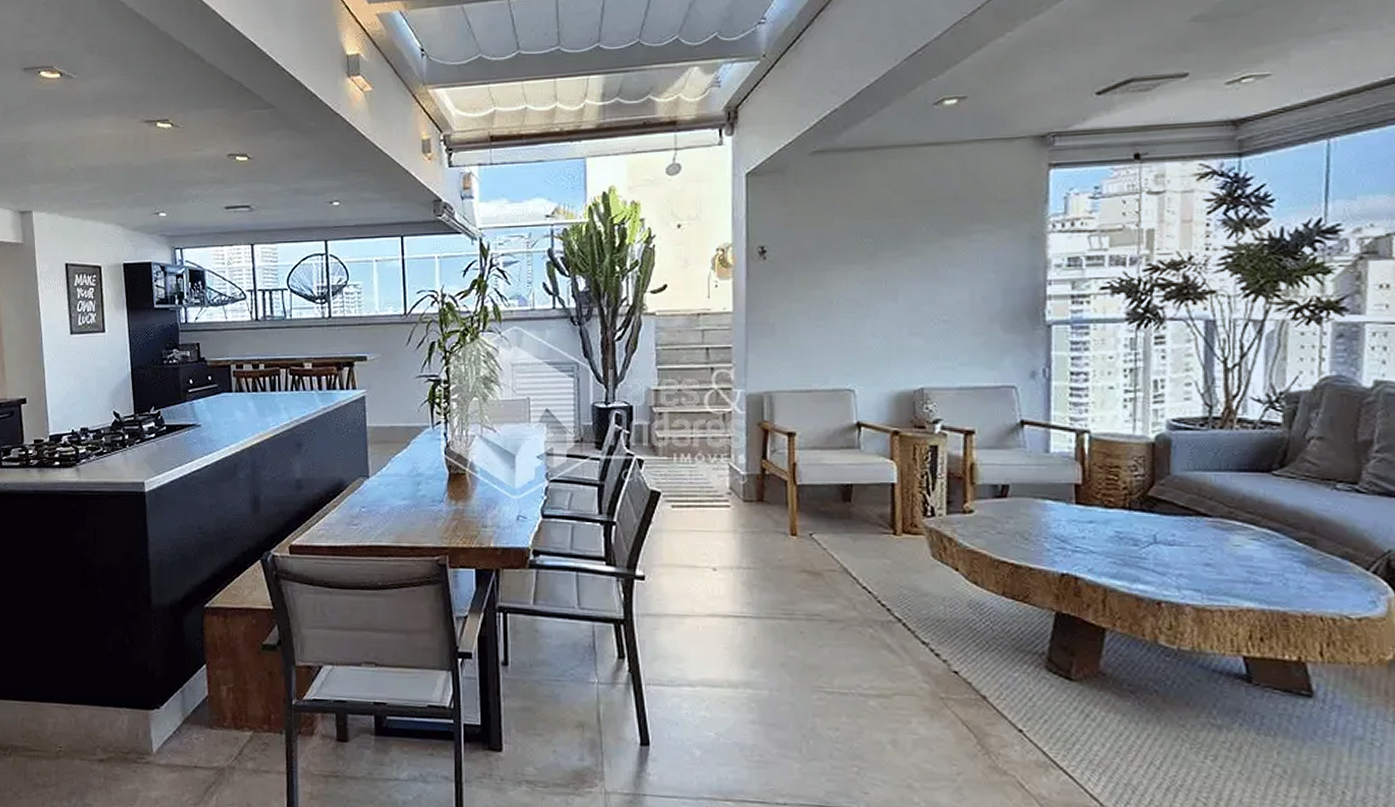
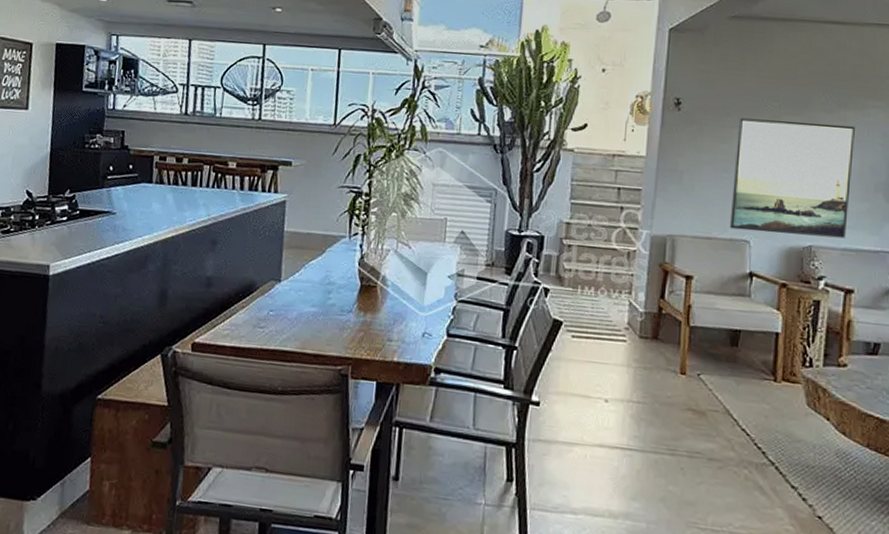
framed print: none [830,254,963,379] -> present [729,118,856,239]

